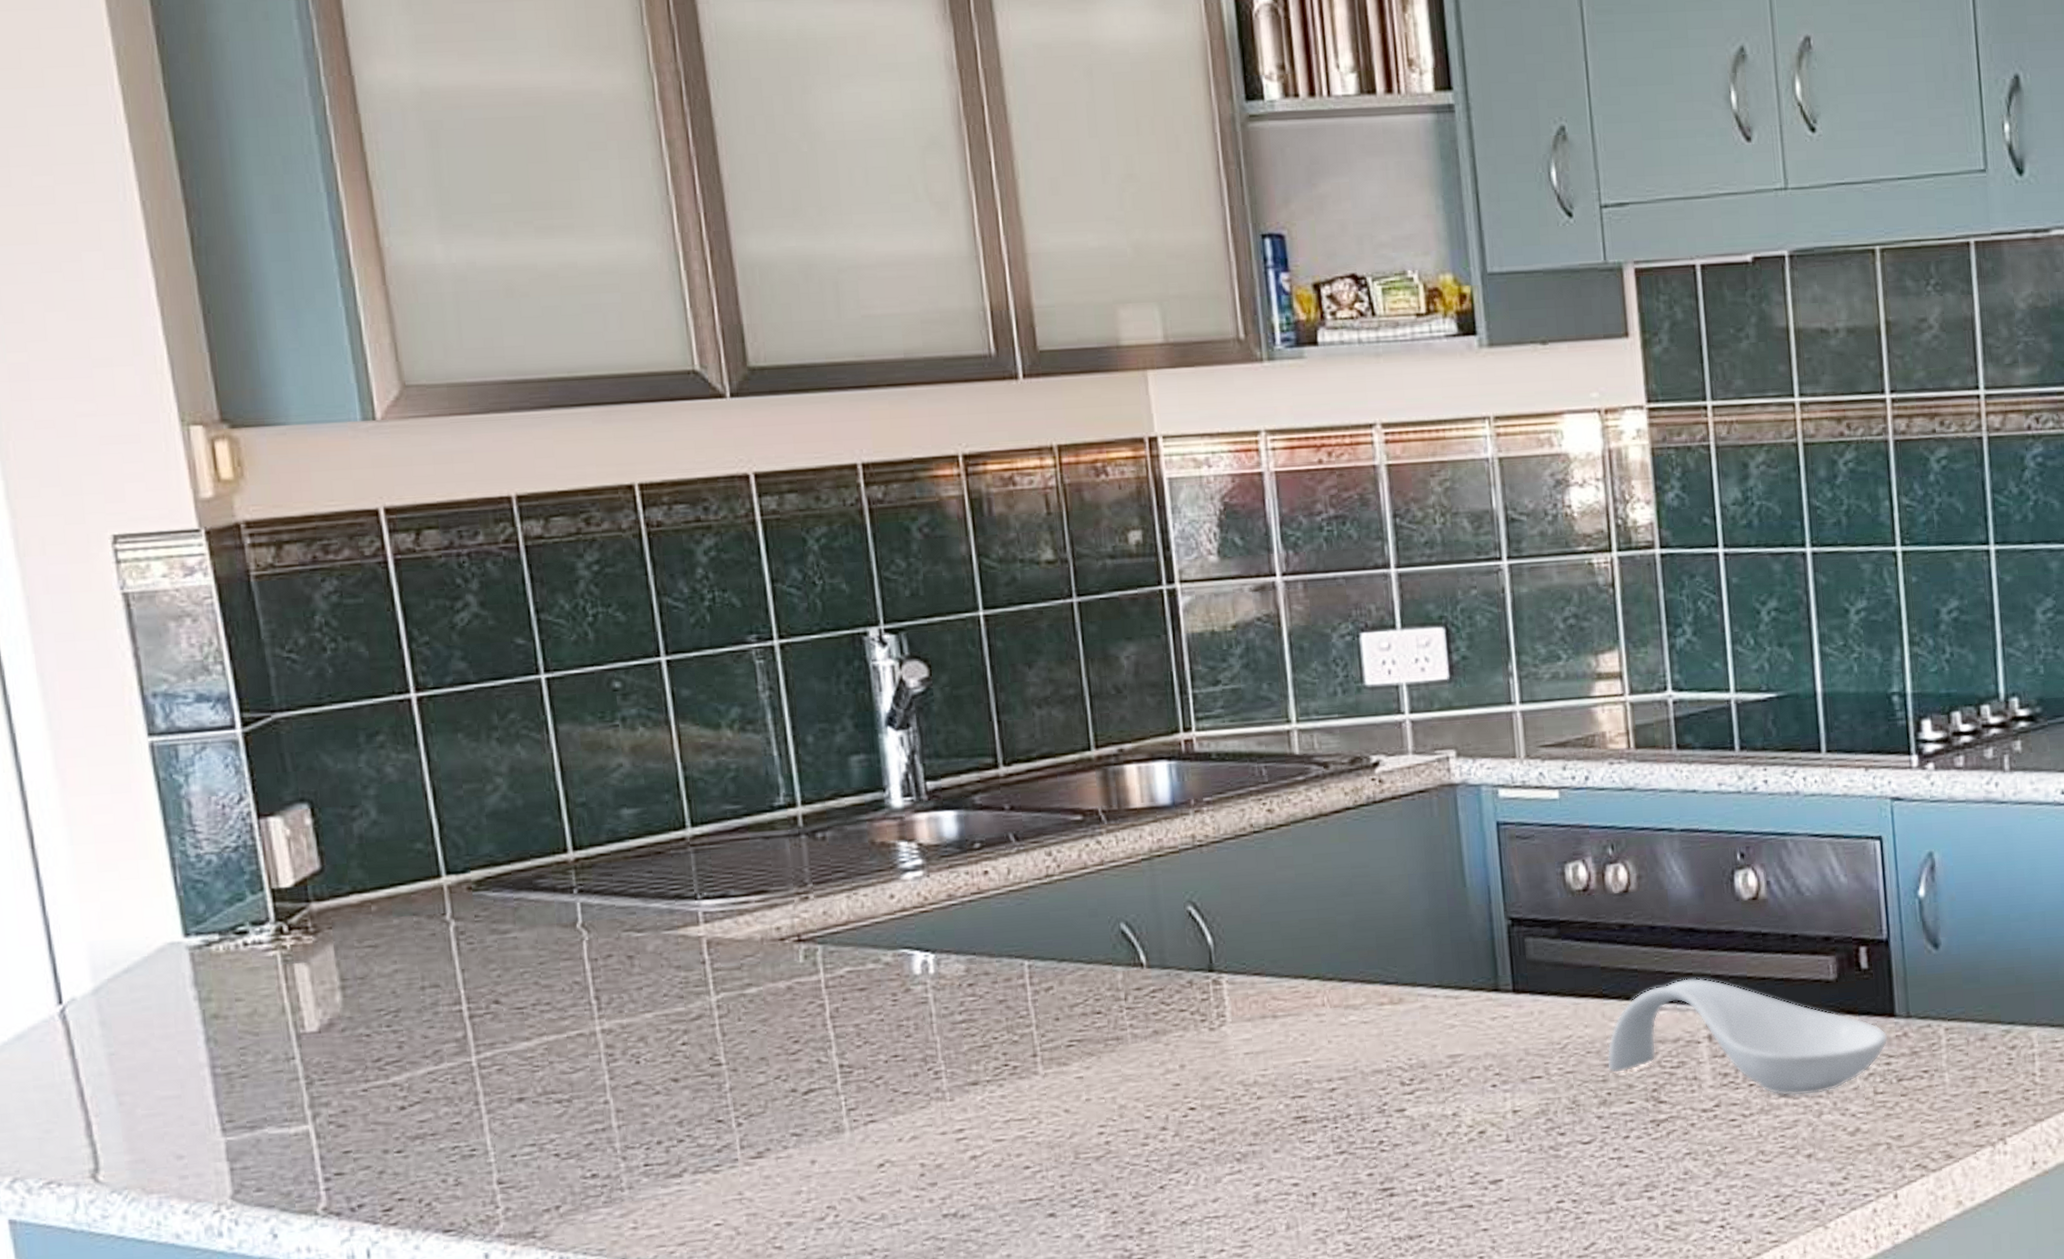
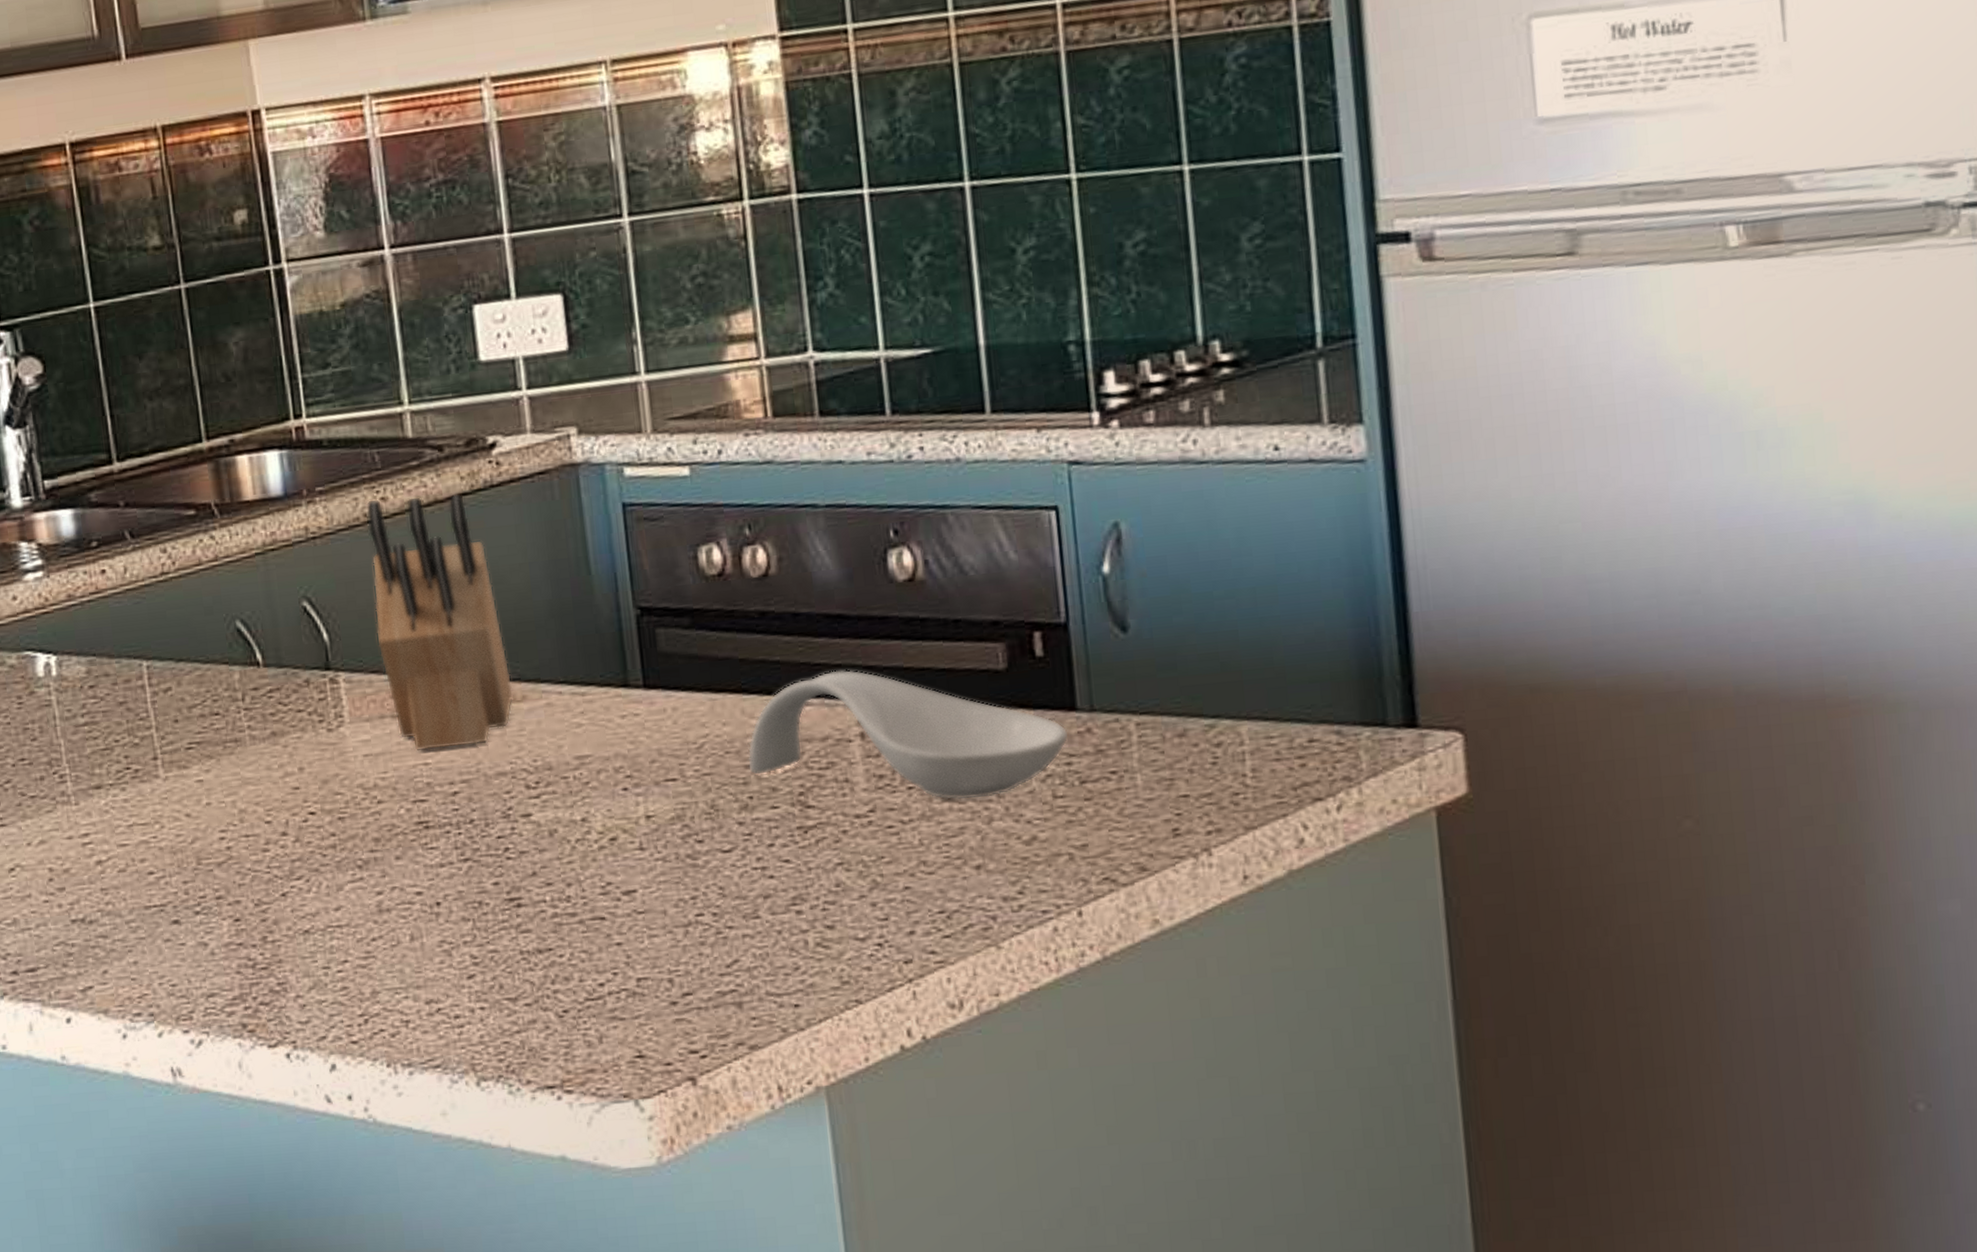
knife block: none [1252,808,1391,1050] -> present [366,493,514,751]

